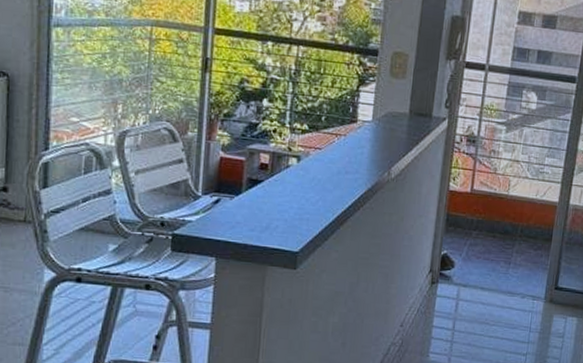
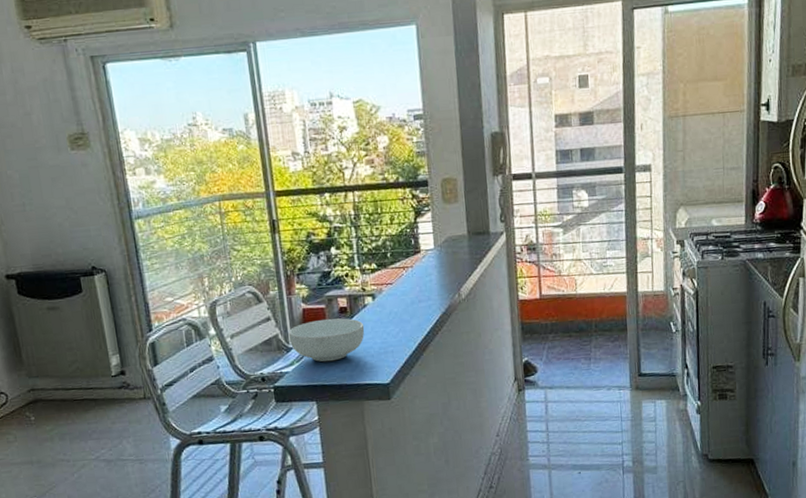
cereal bowl: none [199,172,283,219] -> present [288,318,365,362]

